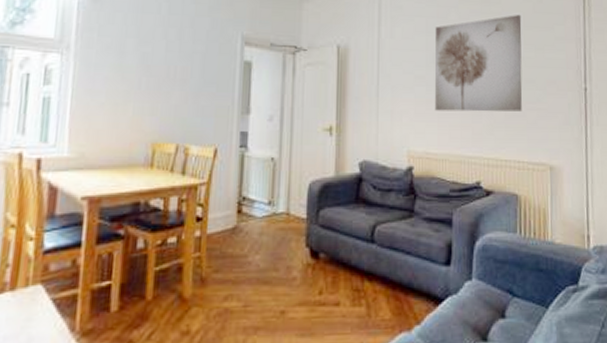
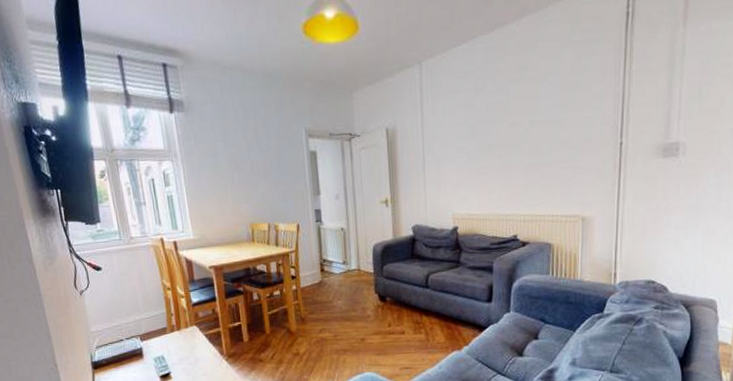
wall art: present [434,14,523,112] -> none [474,76,559,178]

